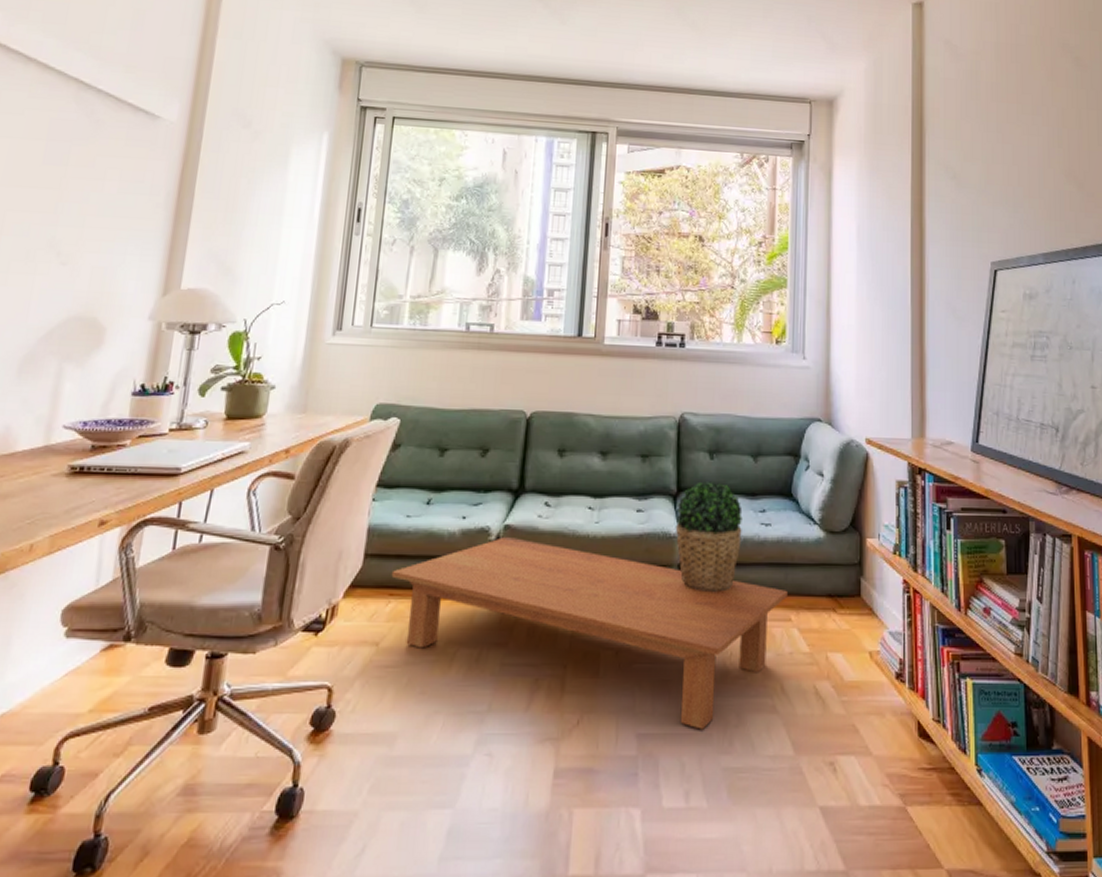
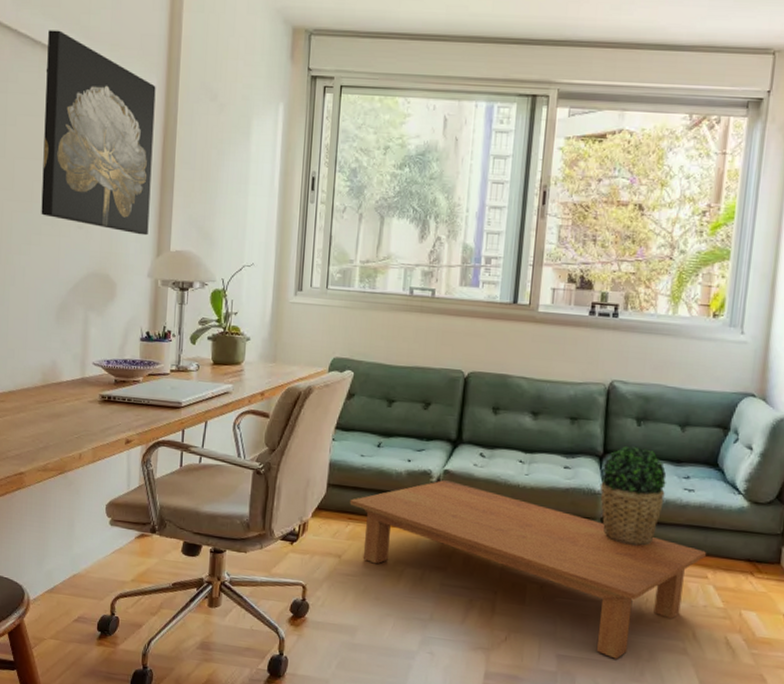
wall art: none [12,47,178,272] -> present [41,30,156,236]

